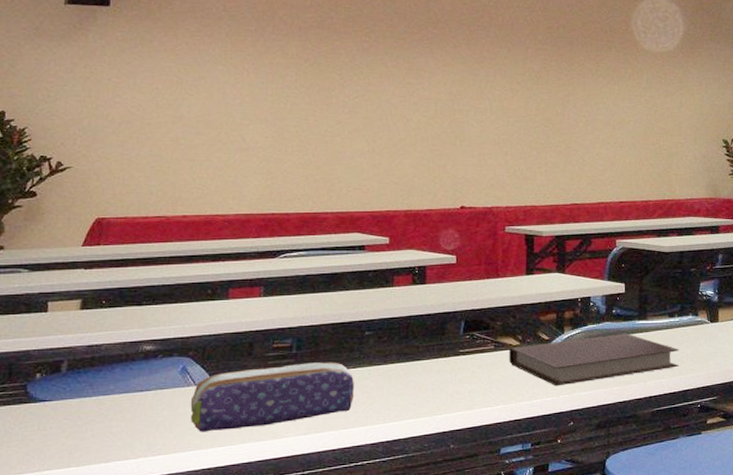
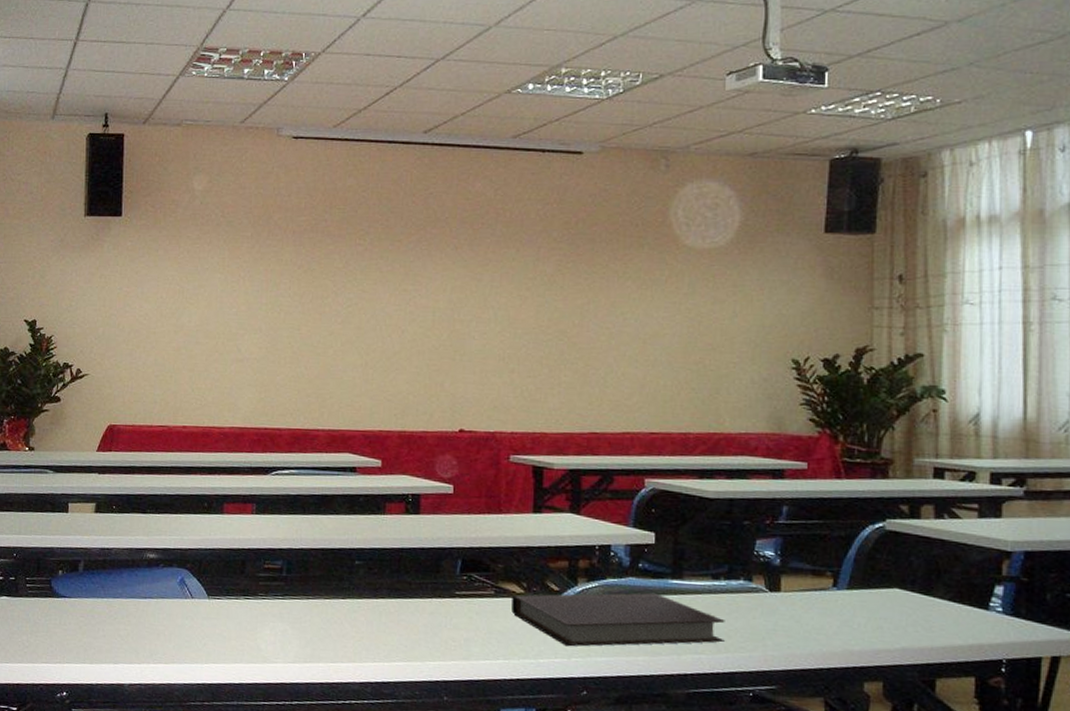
pencil case: present [190,362,355,432] -> none [187,587,344,648]

